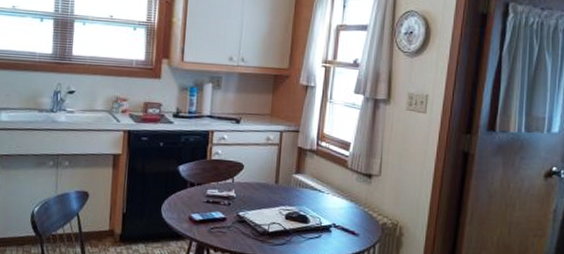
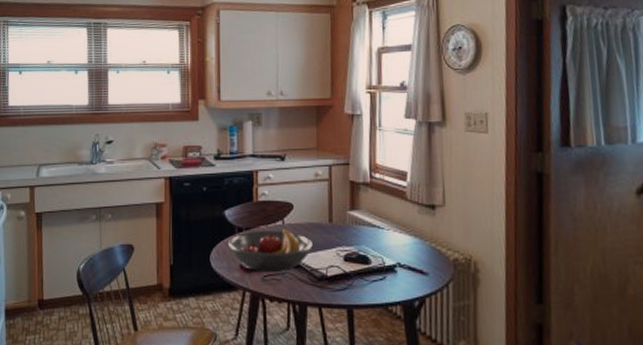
fruit bowl: none [180,185,258,226] -> present [229,228,313,273]

